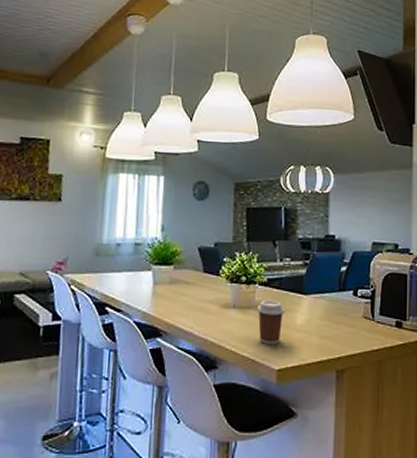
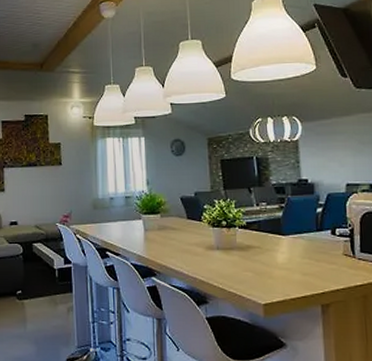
coffee cup: present [256,299,286,344] -> none [238,241,266,281]

